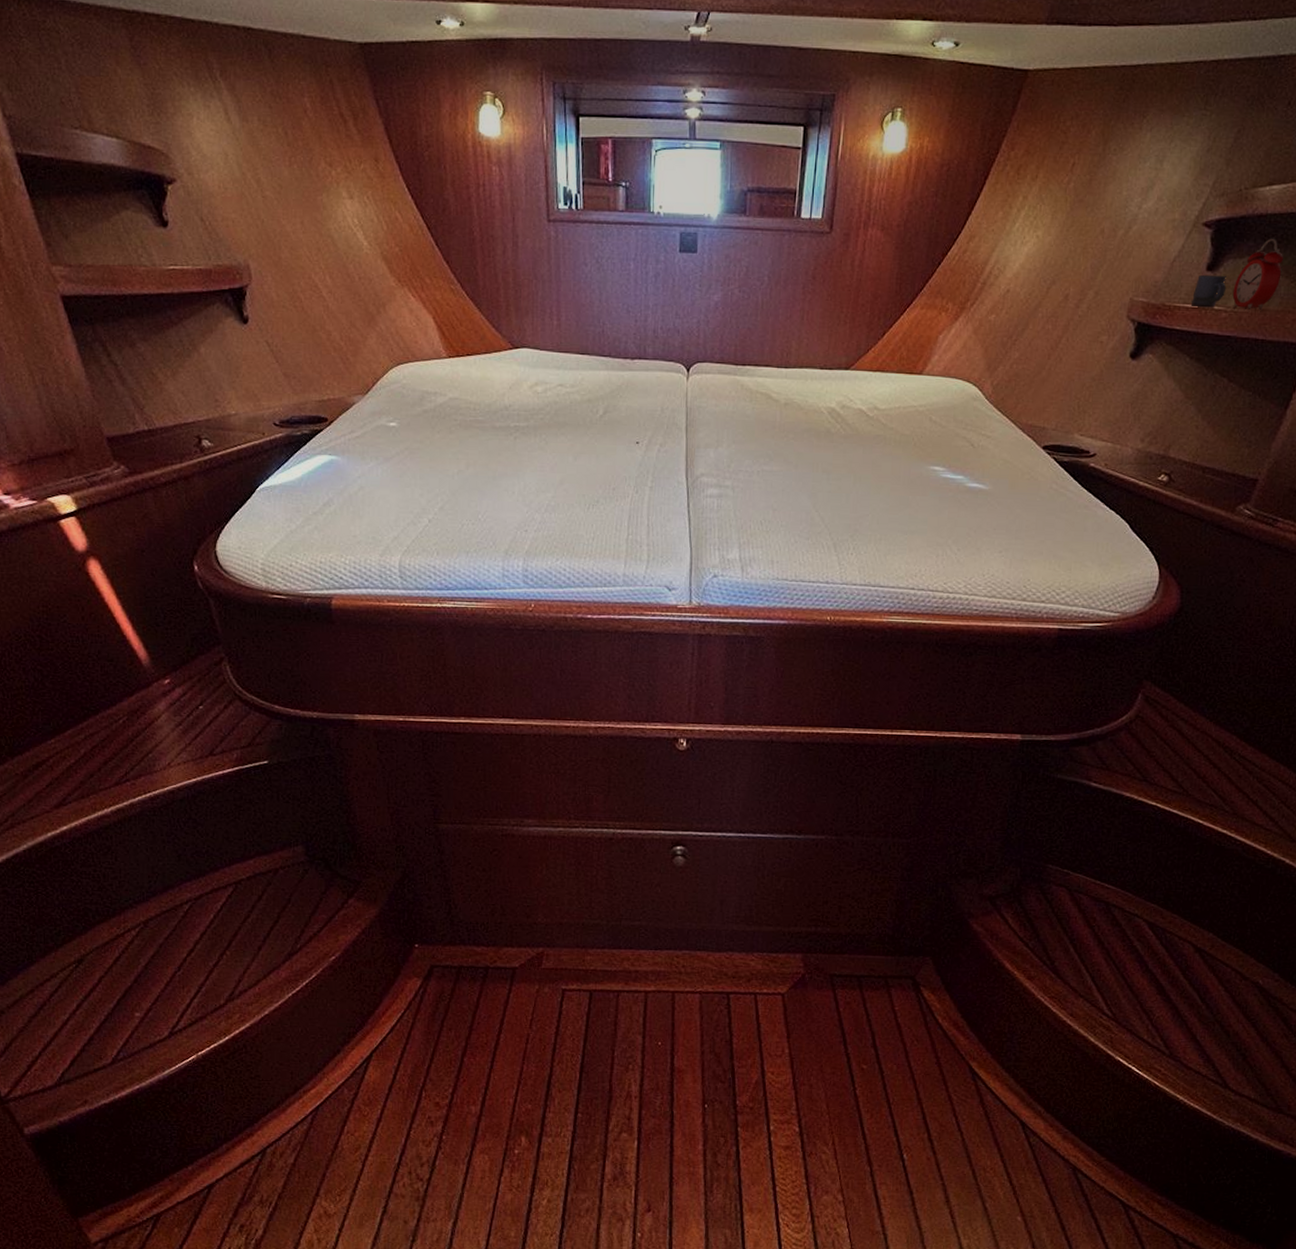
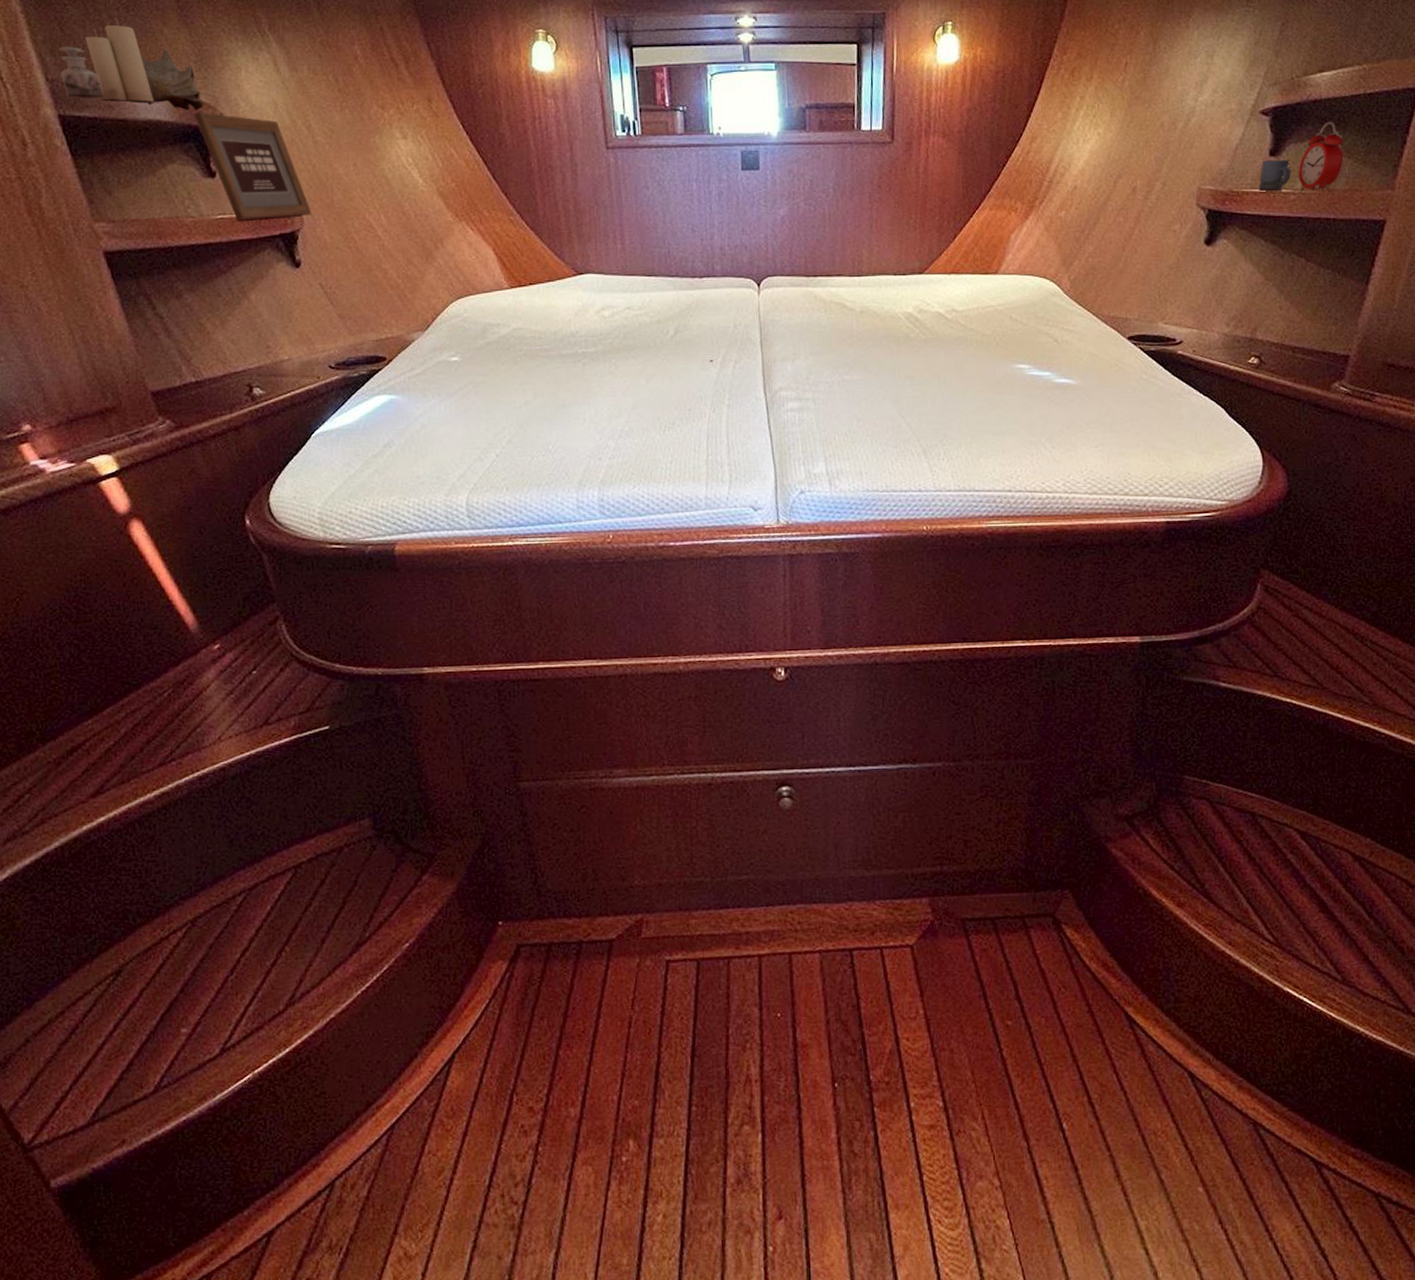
perfume bottle: none [15,81,60,138] -> present [58,46,104,99]
candle: none [41,54,108,147] -> present [86,18,154,104]
seashell: none [96,90,156,157] -> present [142,49,203,111]
picture frame: none [147,158,260,273] -> present [194,112,312,221]

